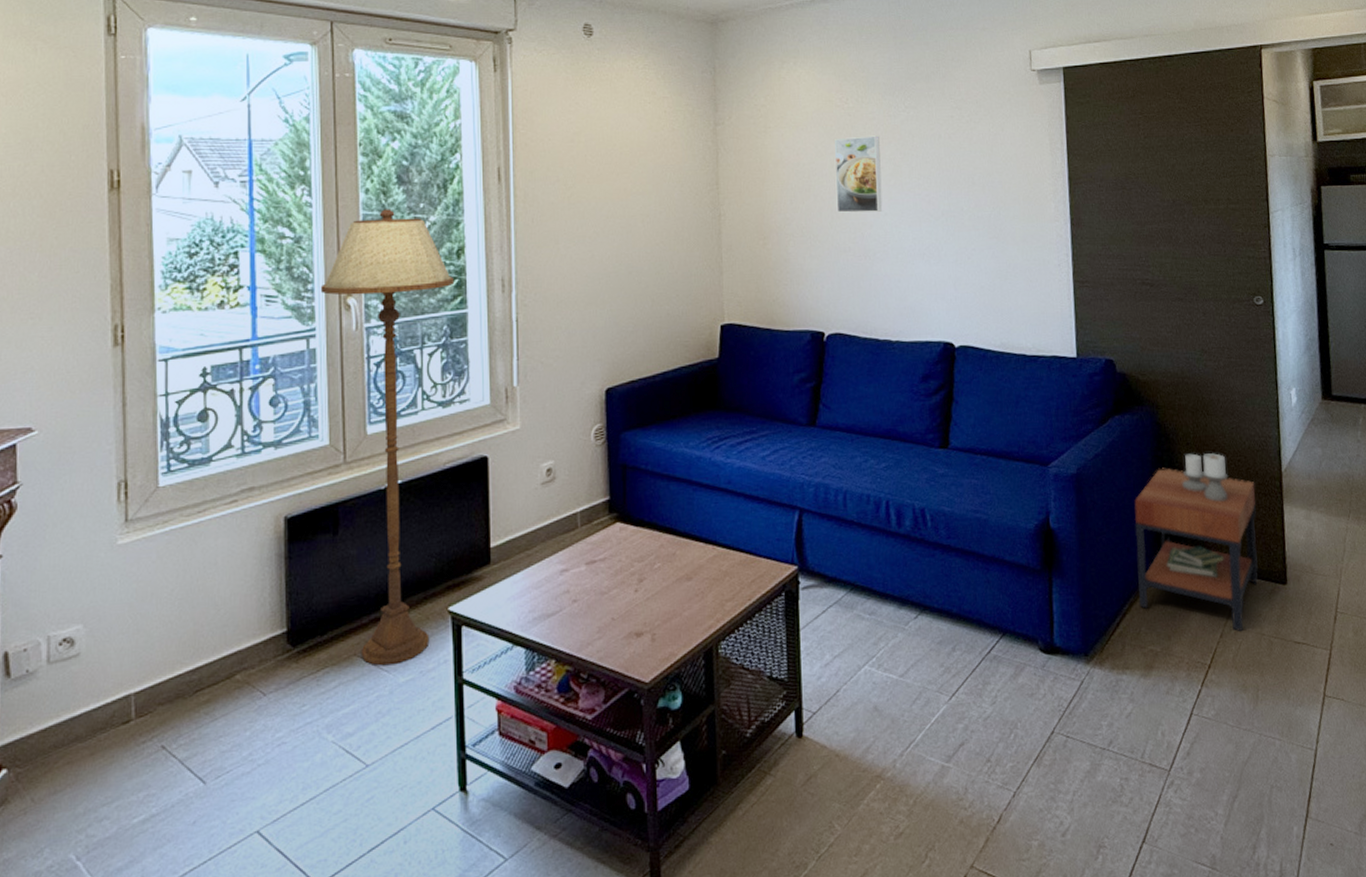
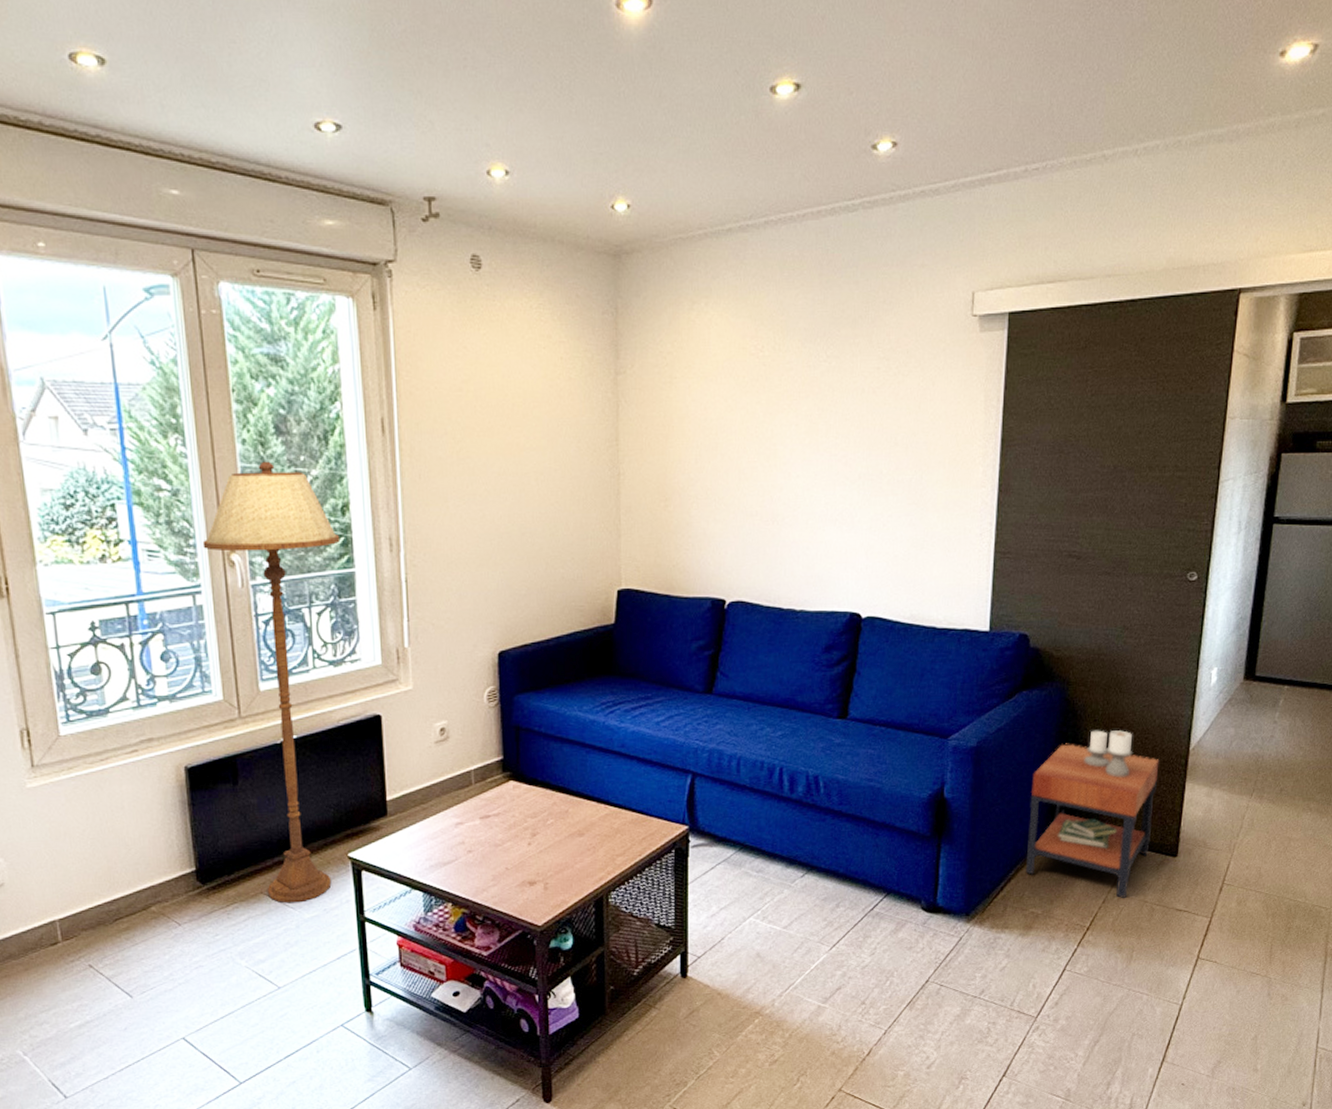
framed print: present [834,135,883,213] -> none [745,388,796,474]

